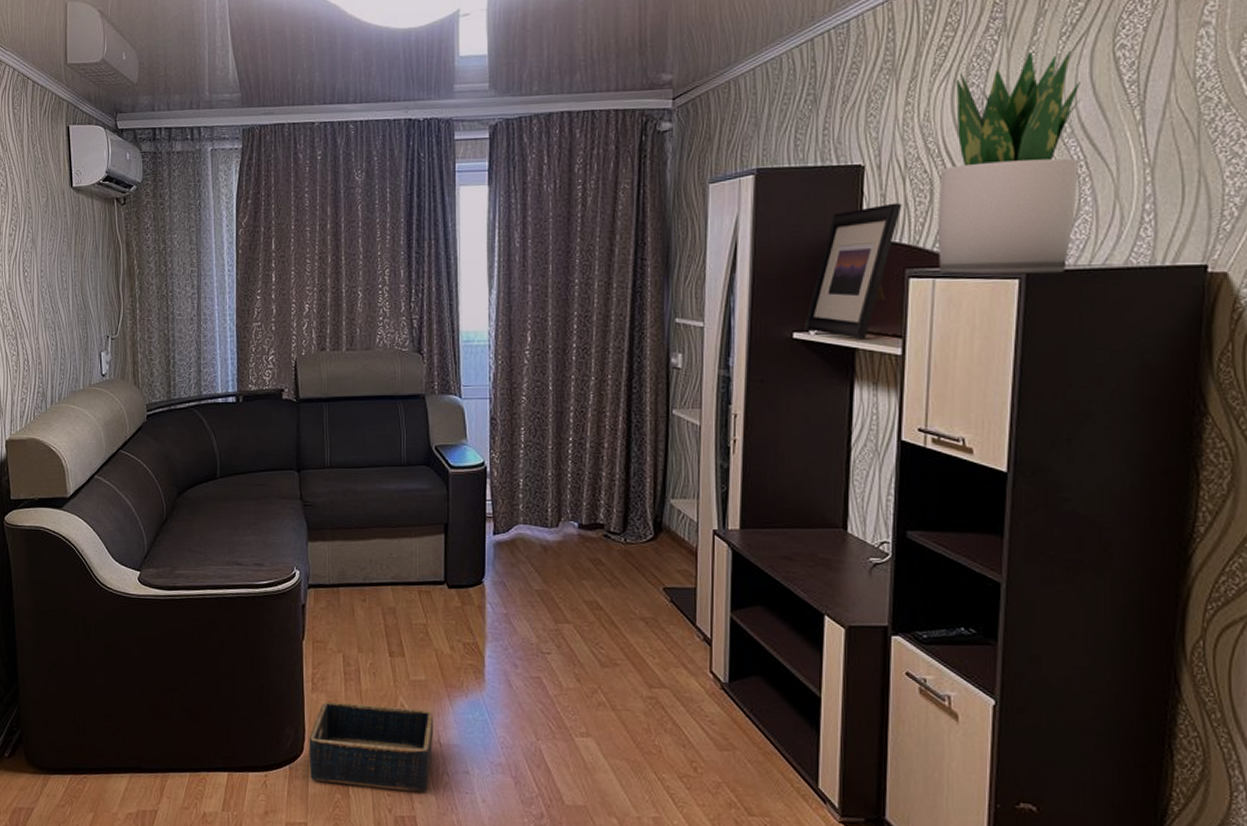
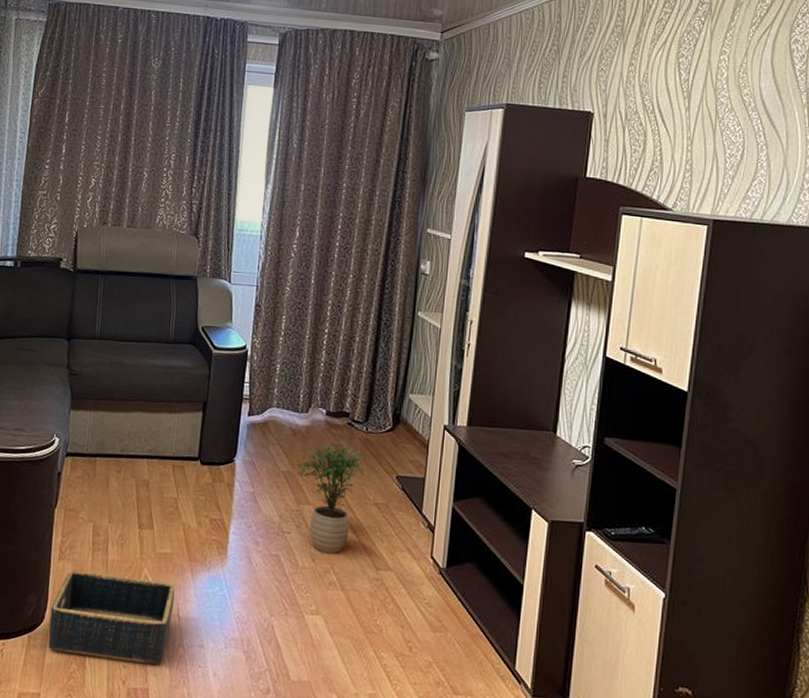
potted plant: none [551,557,631,673] -> present [296,443,369,554]
picture frame: present [804,203,902,340] -> none [534,148,621,265]
planter: present [937,51,1081,276] -> none [646,35,764,224]

